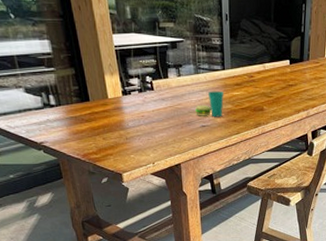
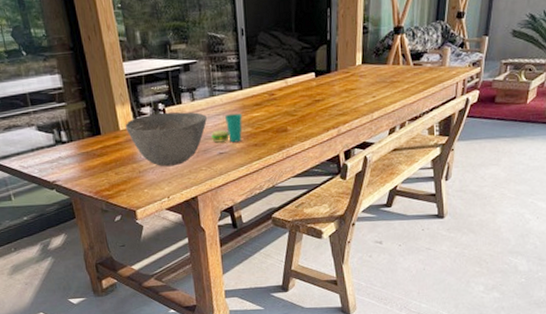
bowl: none [113,85,191,135] -> present [125,112,207,167]

